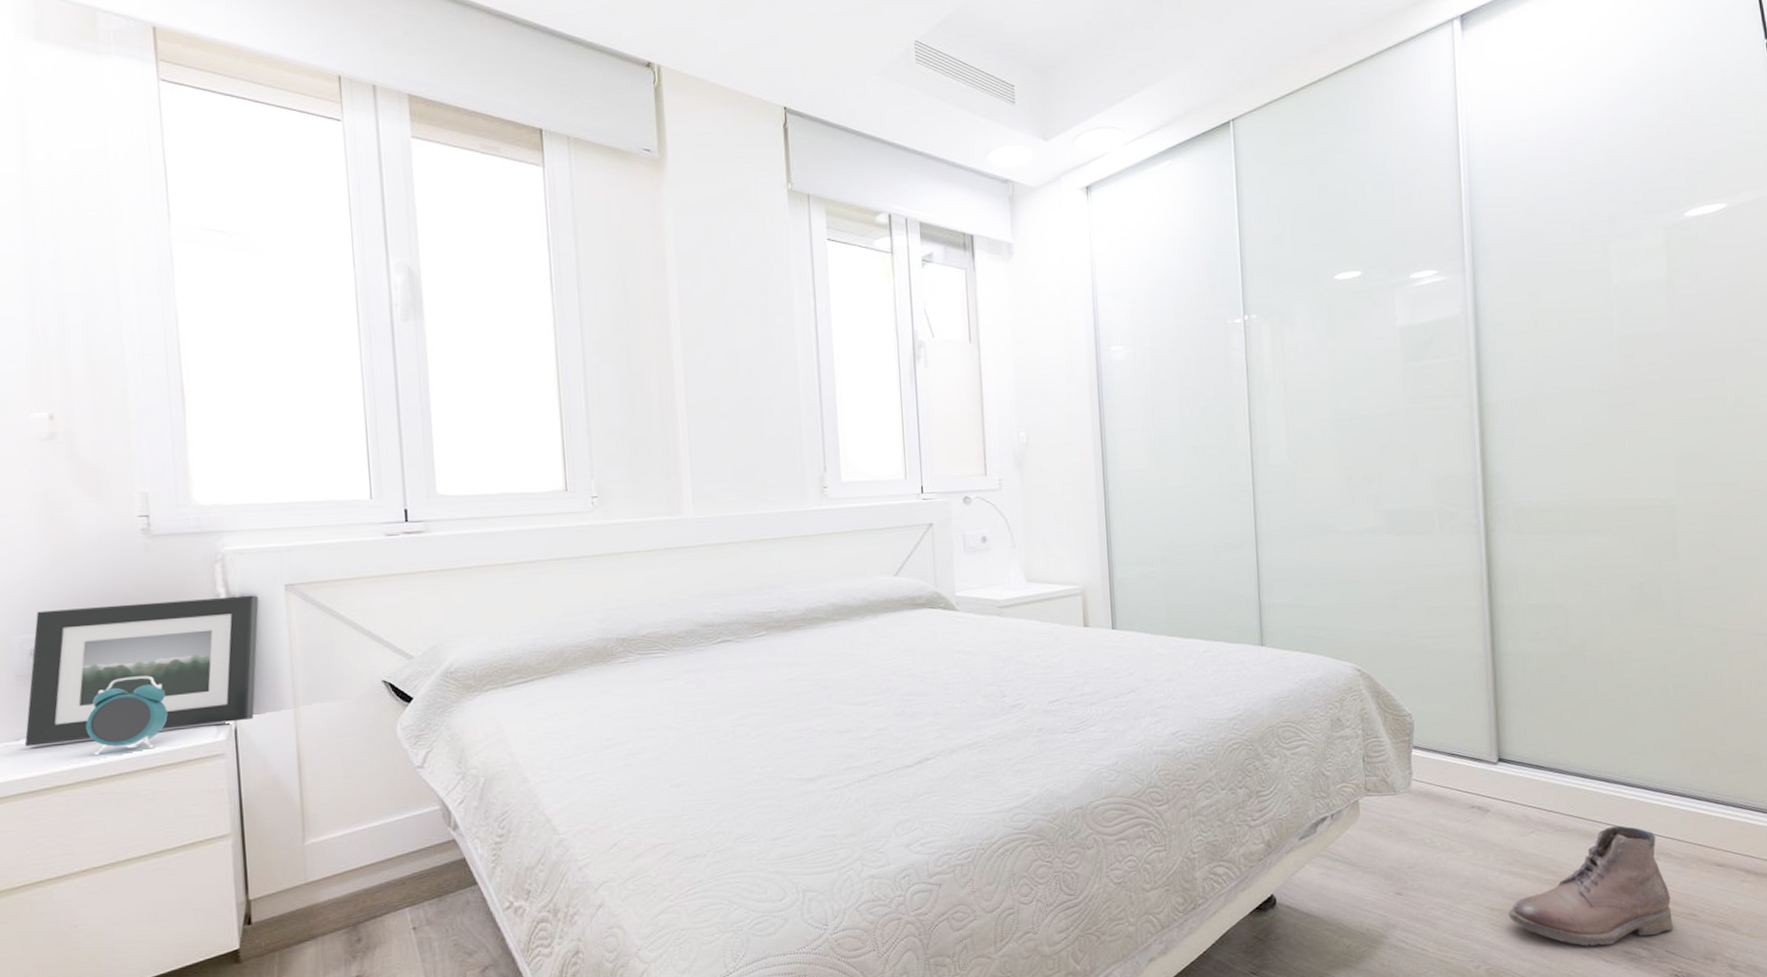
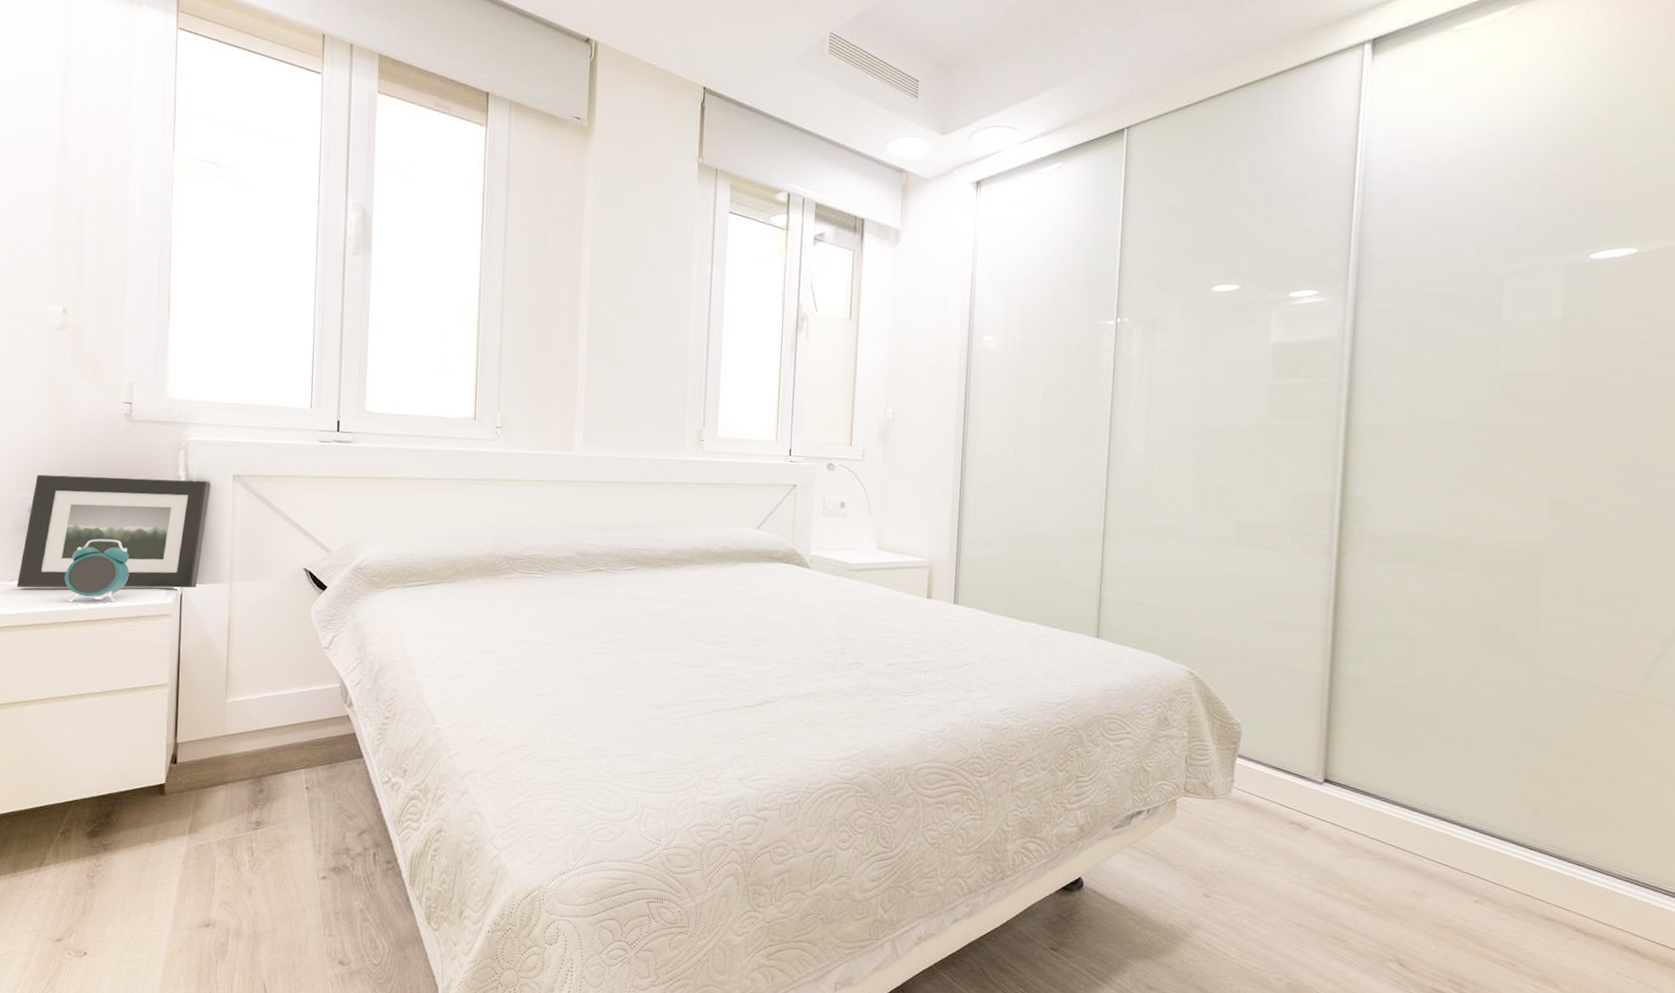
boot: present [1509,826,1673,946] -> none [1317,863,1490,980]

